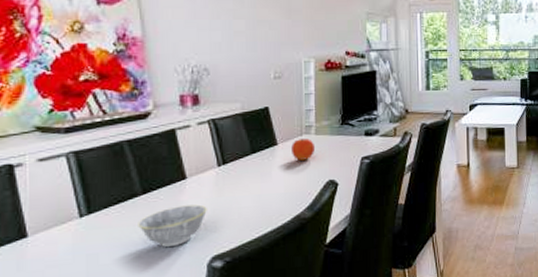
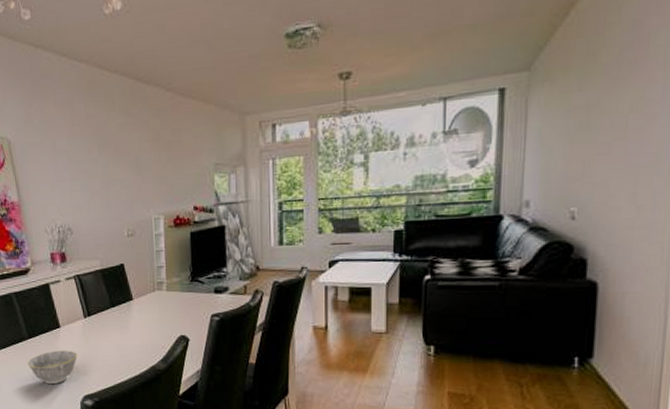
fruit: present [292,139,316,161] -> none [145,295,167,315]

